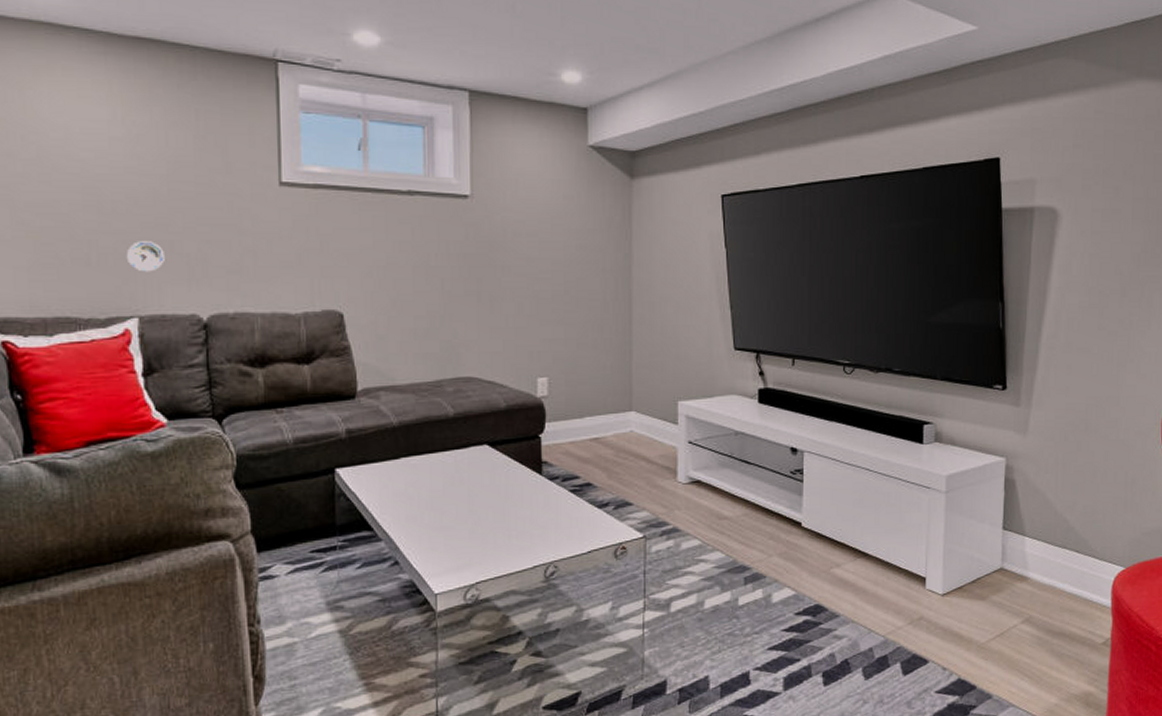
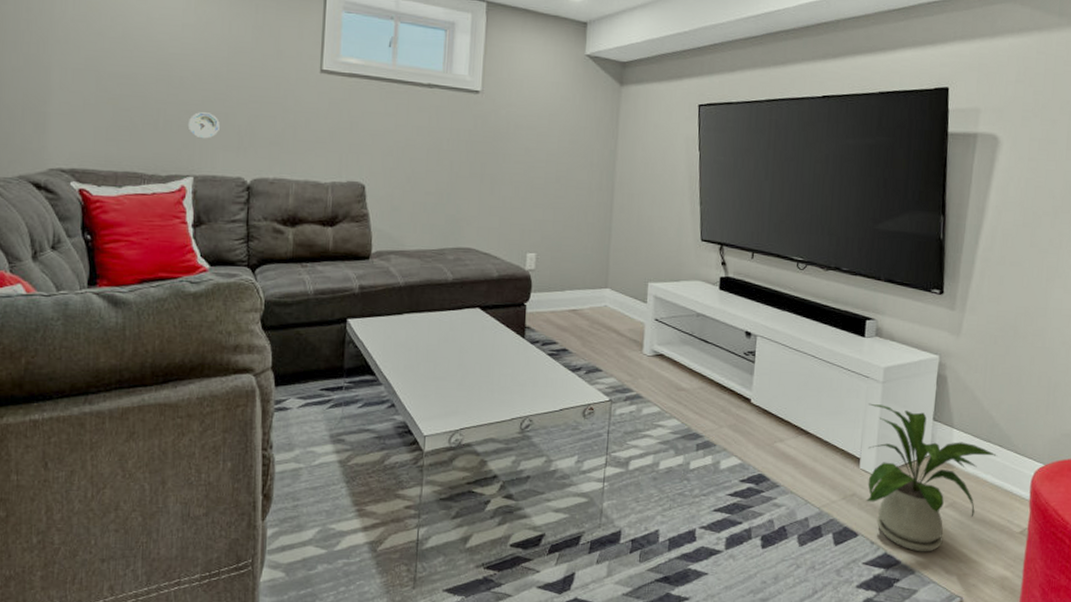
house plant: none [932,516,1075,674] -> present [865,403,998,552]

